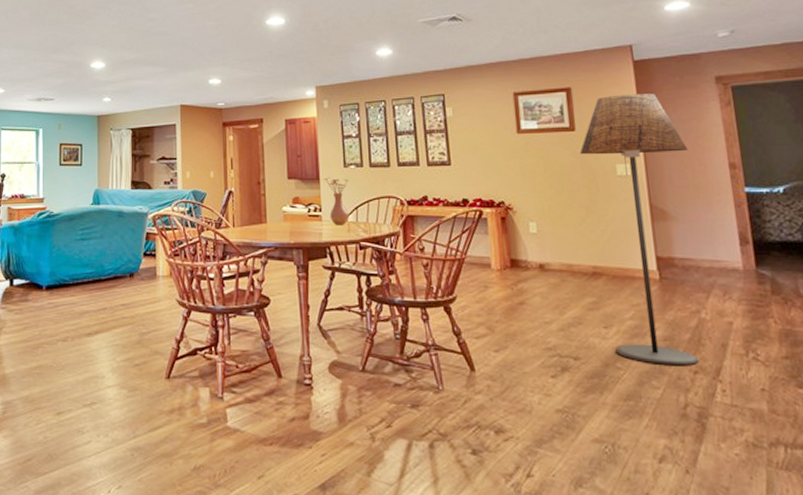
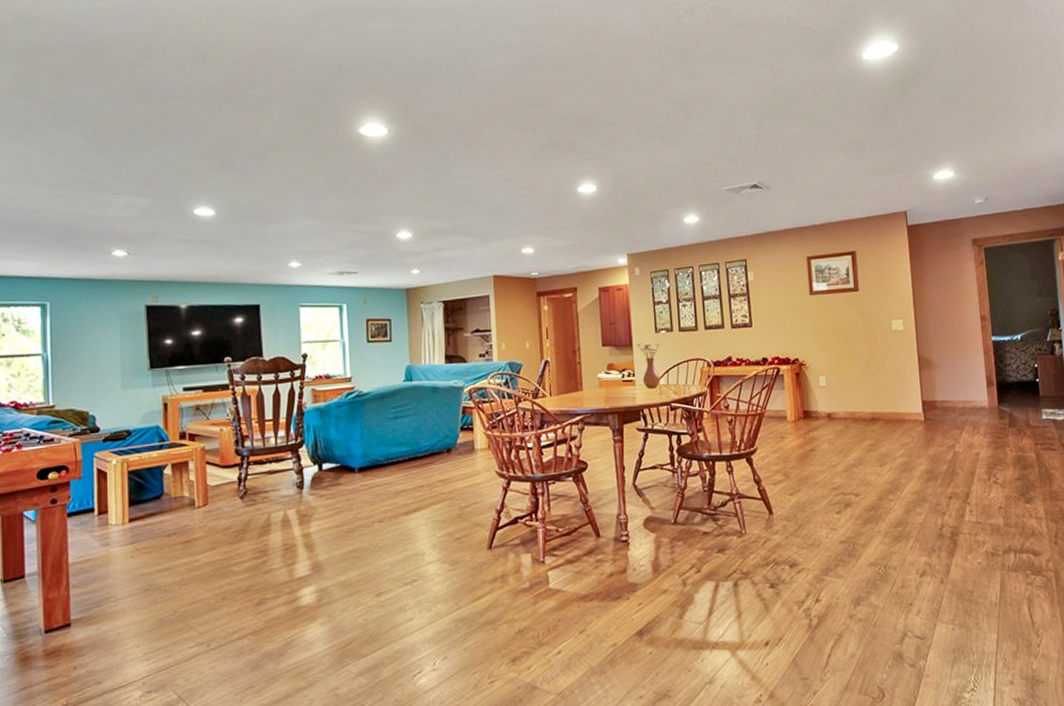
floor lamp: present [579,94,698,366] -> none [862,255,952,495]

